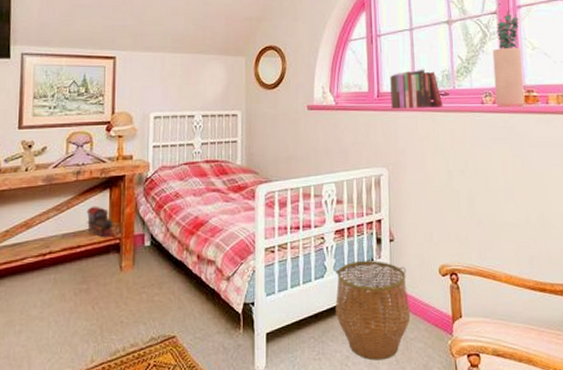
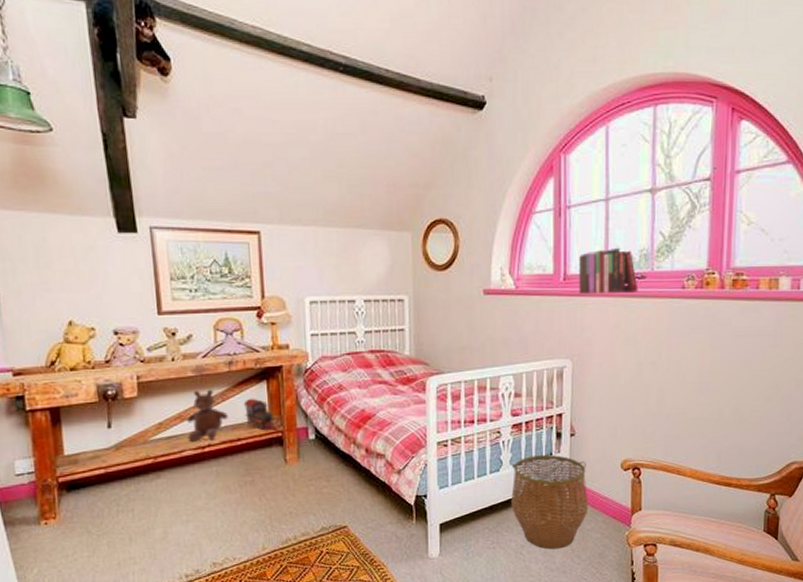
teddy bear: none [31,198,71,249] -> present [186,389,228,441]
vase: present [492,9,524,107] -> none [699,175,736,293]

